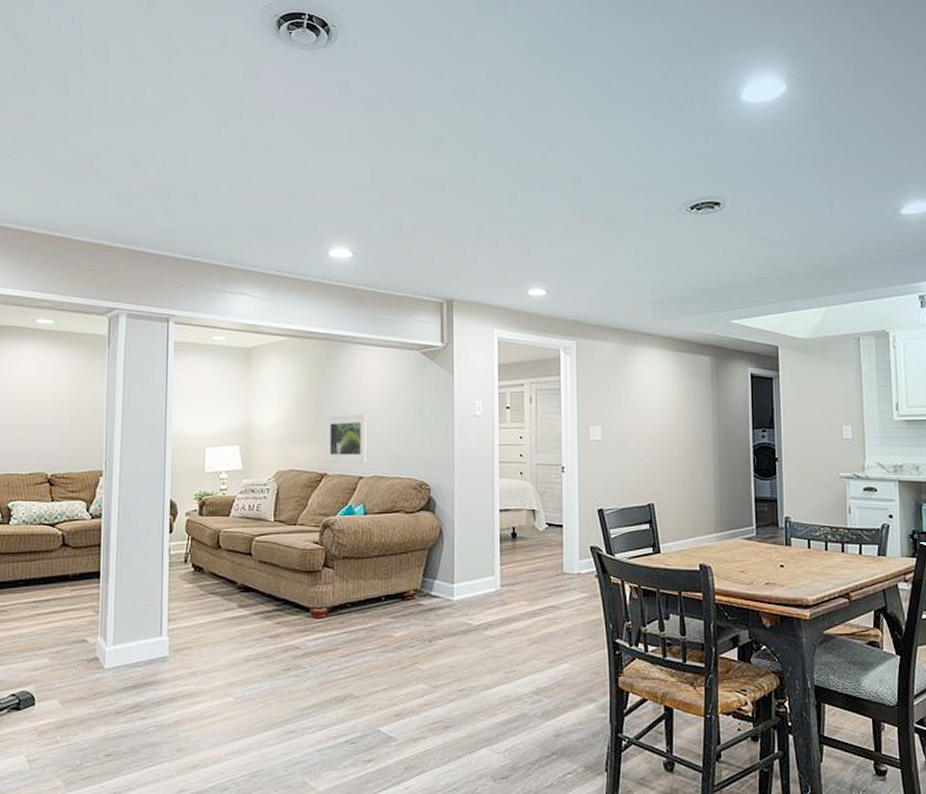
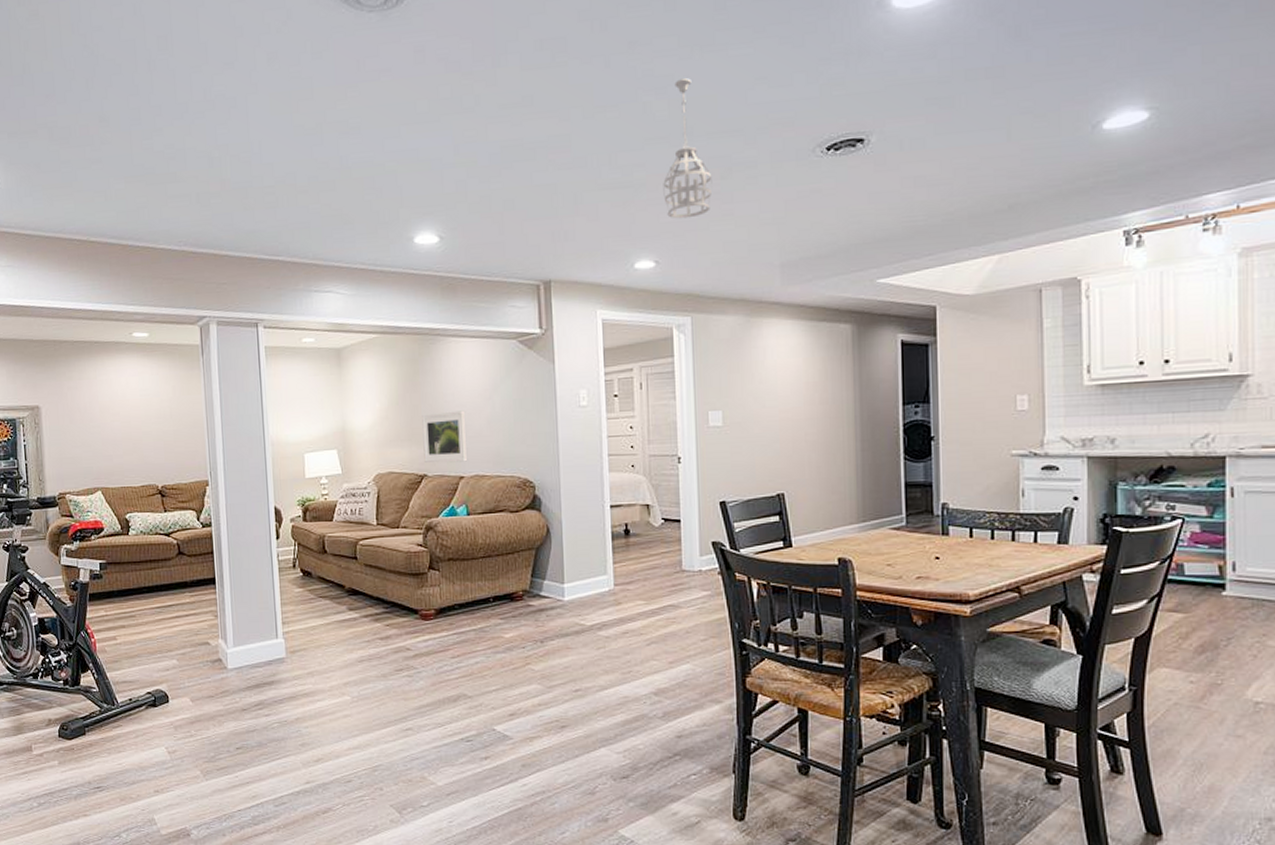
pendant light: none [555,138,597,255] -> present [663,78,713,219]

